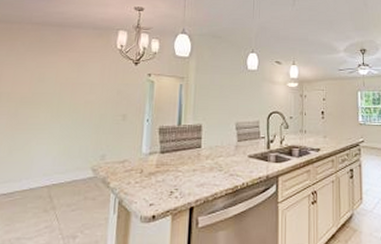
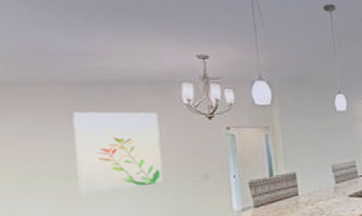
wall art: none [25,47,96,120] -> present [73,111,163,197]

